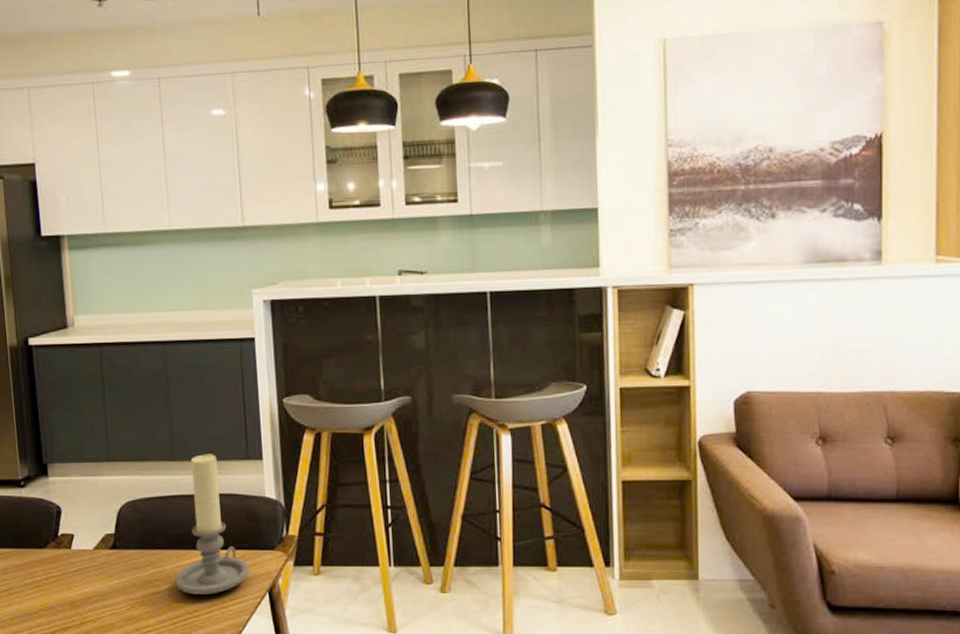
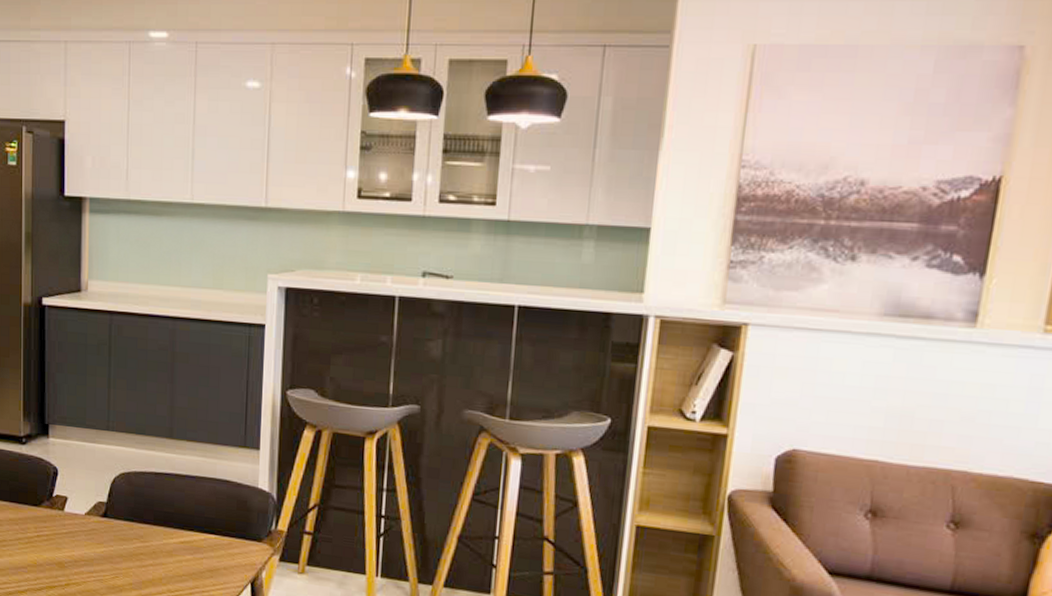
candle holder: present [175,454,249,595] -> none [160,436,235,577]

